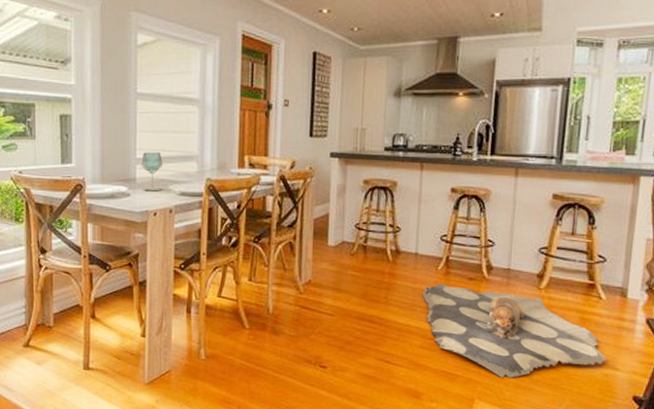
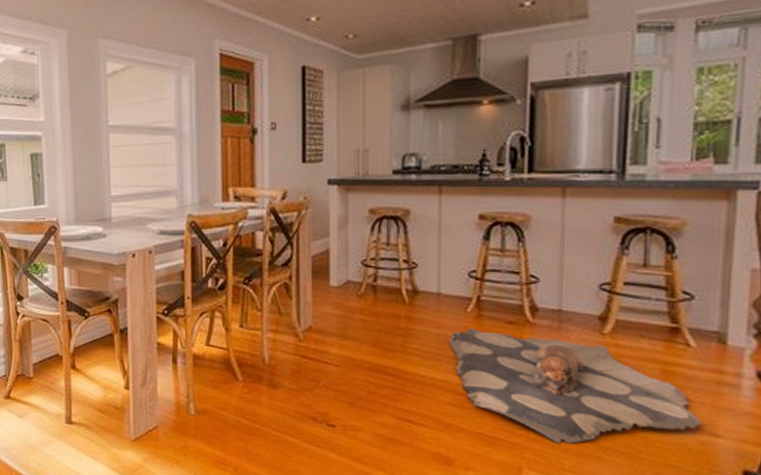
wine glass: present [141,152,164,192] -> none [116,188,140,231]

